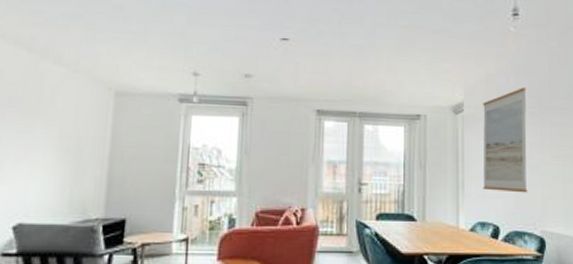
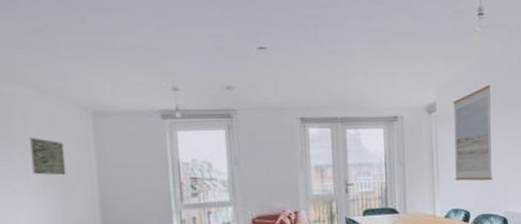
wall art: none [51,113,84,152] -> present [30,137,67,176]

